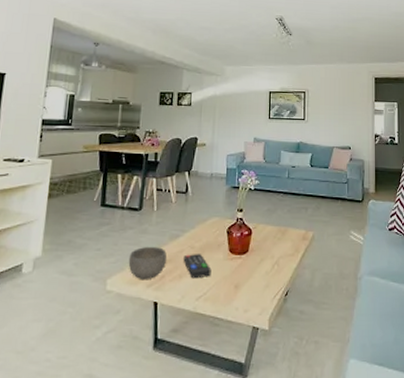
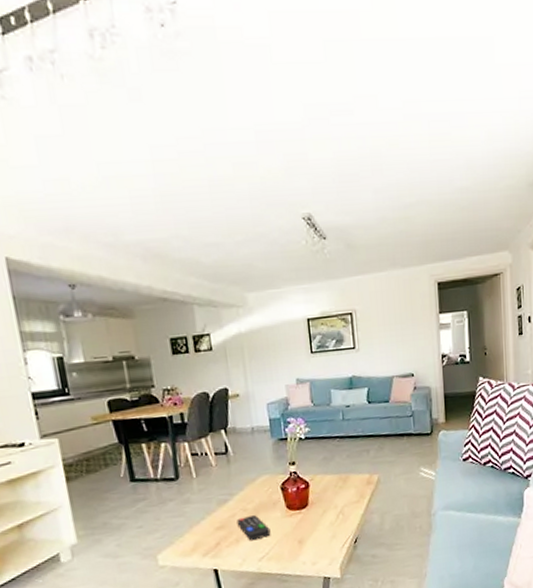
bowl: present [128,246,168,279] -> none [175,515,220,550]

